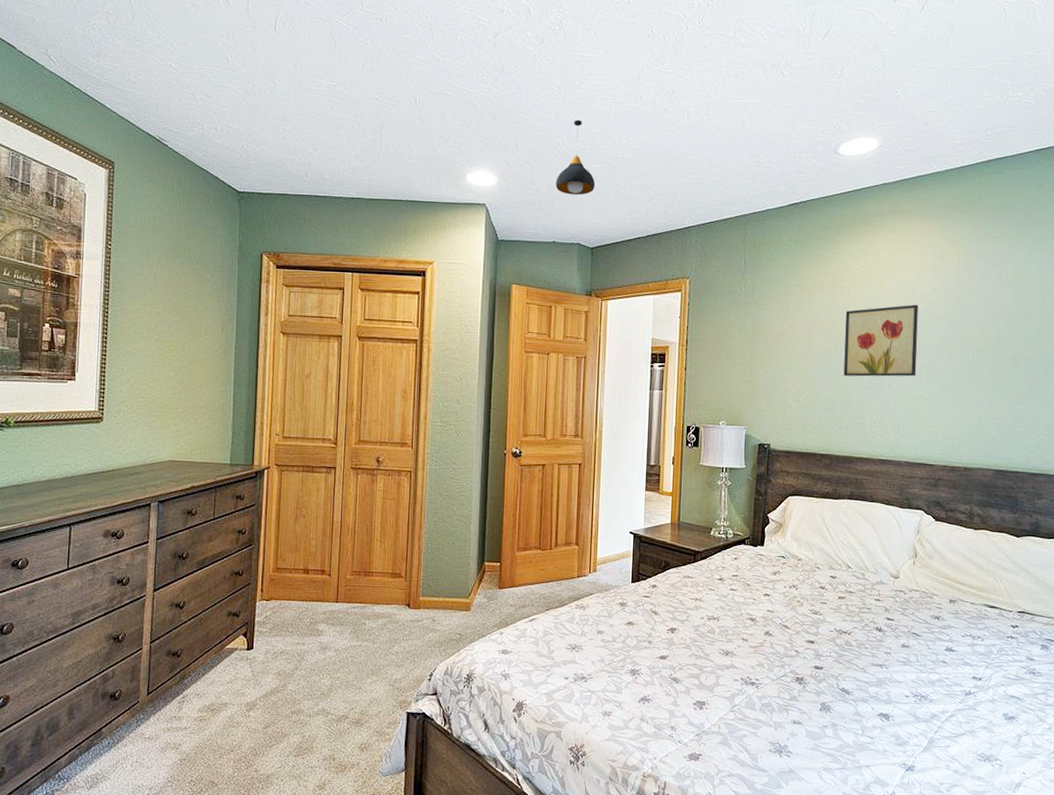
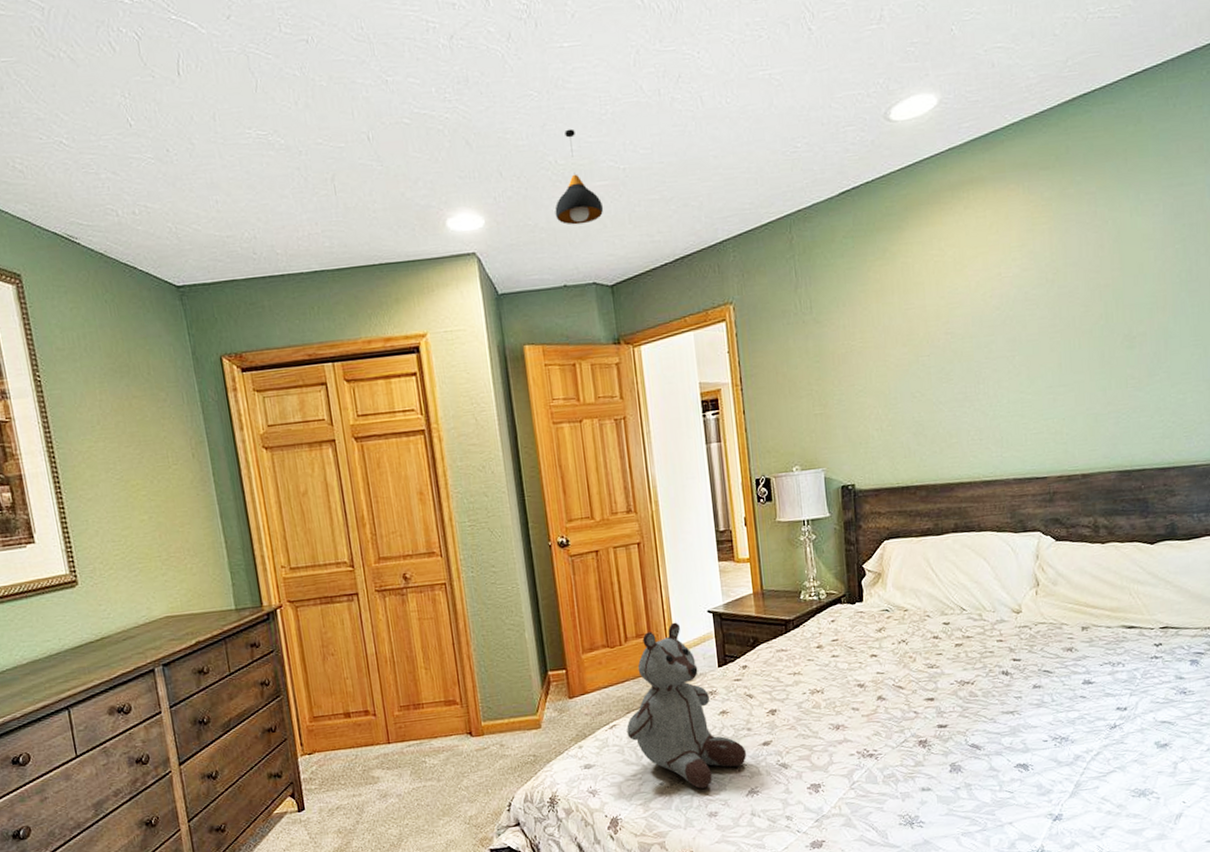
stuffed bear: none [544,537,645,689] -> present [626,622,747,789]
wall art: present [843,304,918,377] -> none [922,290,1015,390]

